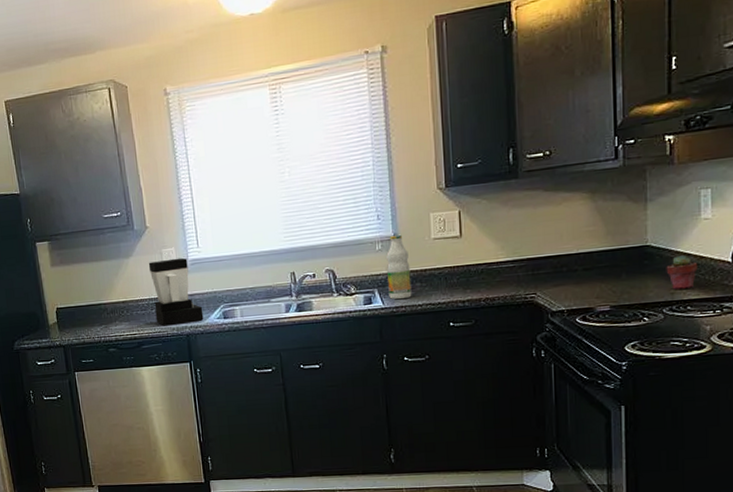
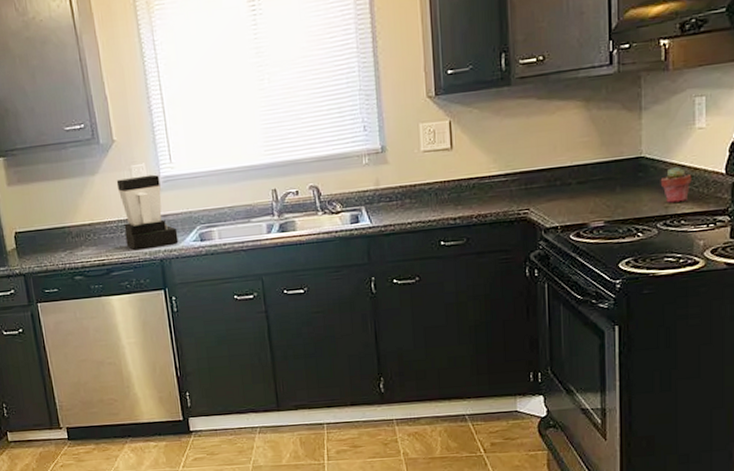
bottle: present [386,235,412,299] -> none [374,148,401,217]

